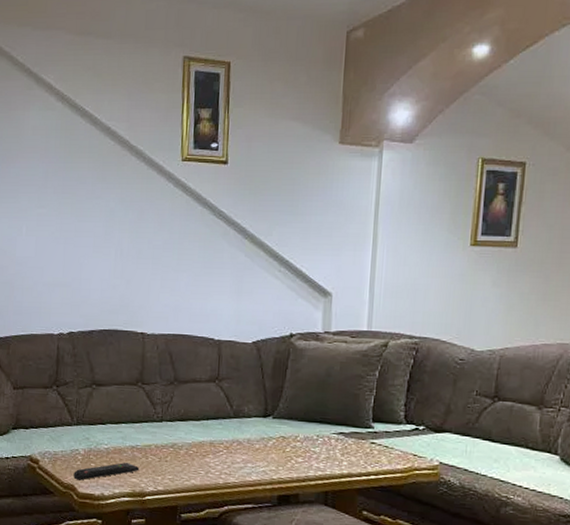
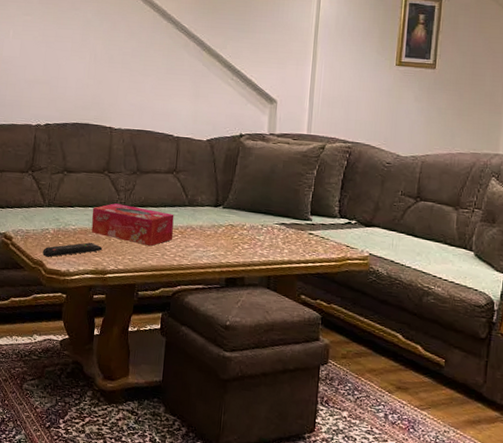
tissue box: none [126,418,218,464] -> present [91,203,174,247]

